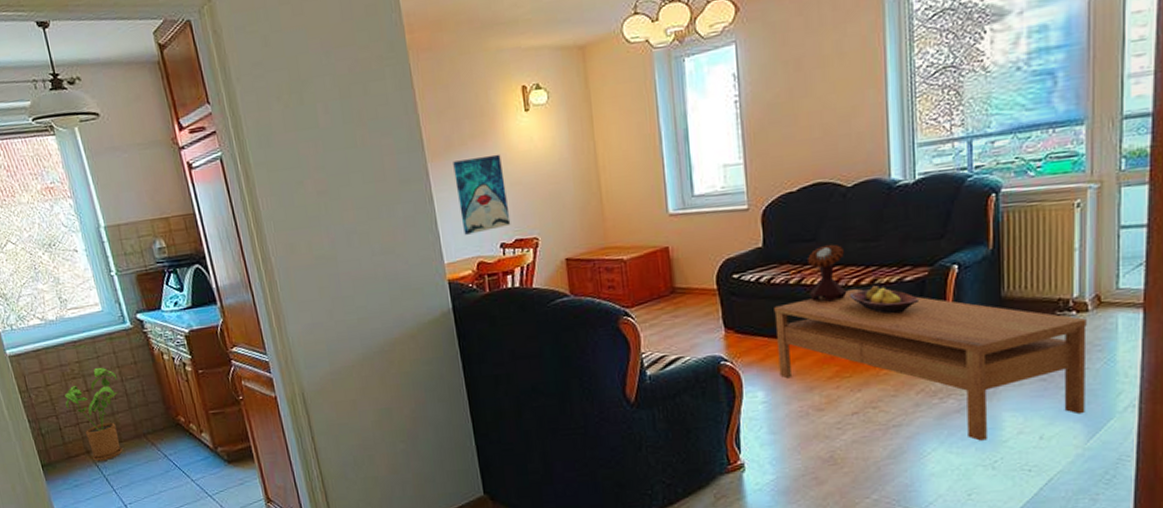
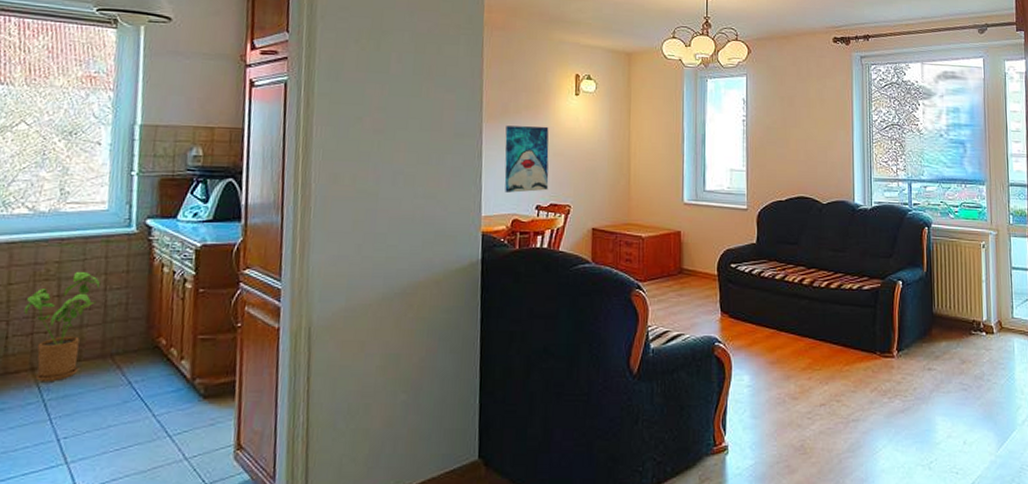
coffee table: present [774,288,1087,441] -> none [762,290,996,441]
mushroom: present [806,244,847,302] -> none [790,249,820,299]
fruit bowl: present [849,285,920,315] -> none [821,290,874,317]

